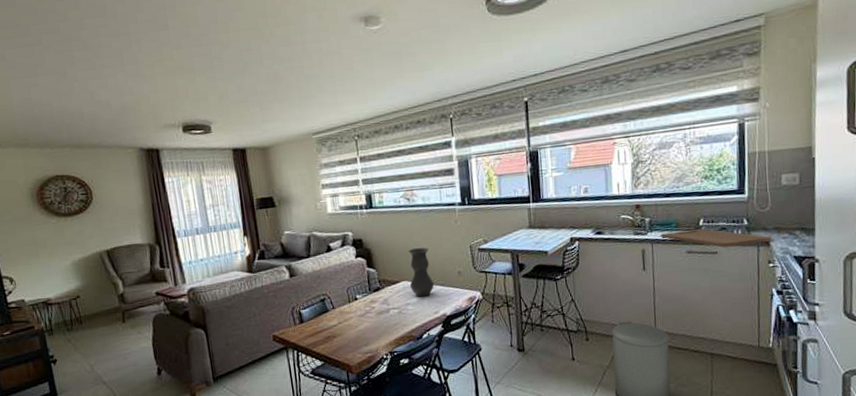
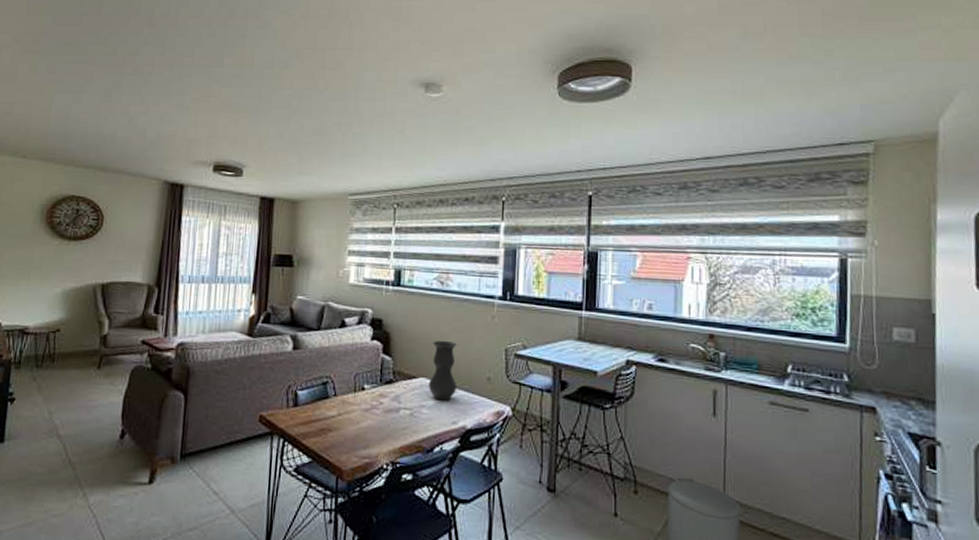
cutting board: present [661,229,772,248] -> none [738,374,880,409]

